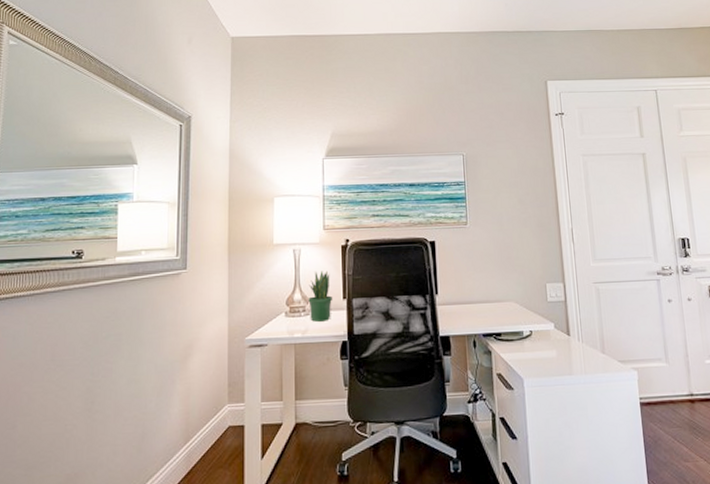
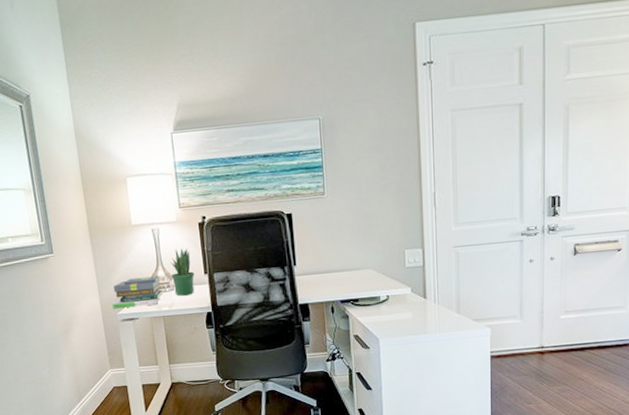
books: none [240,298,298,334] -> present [111,276,164,310]

